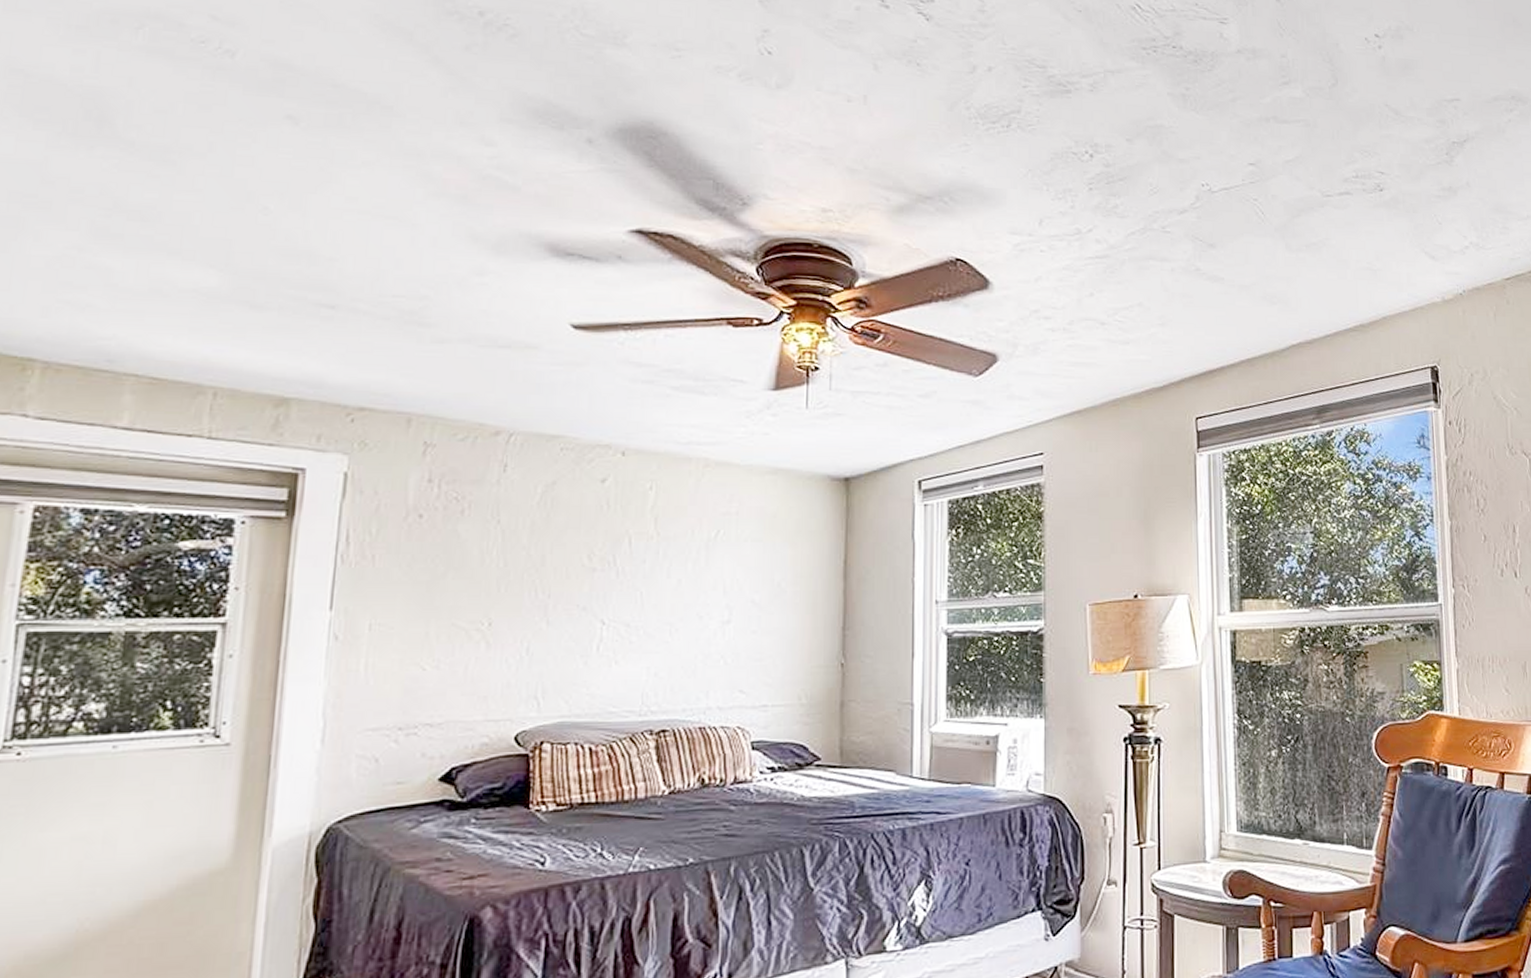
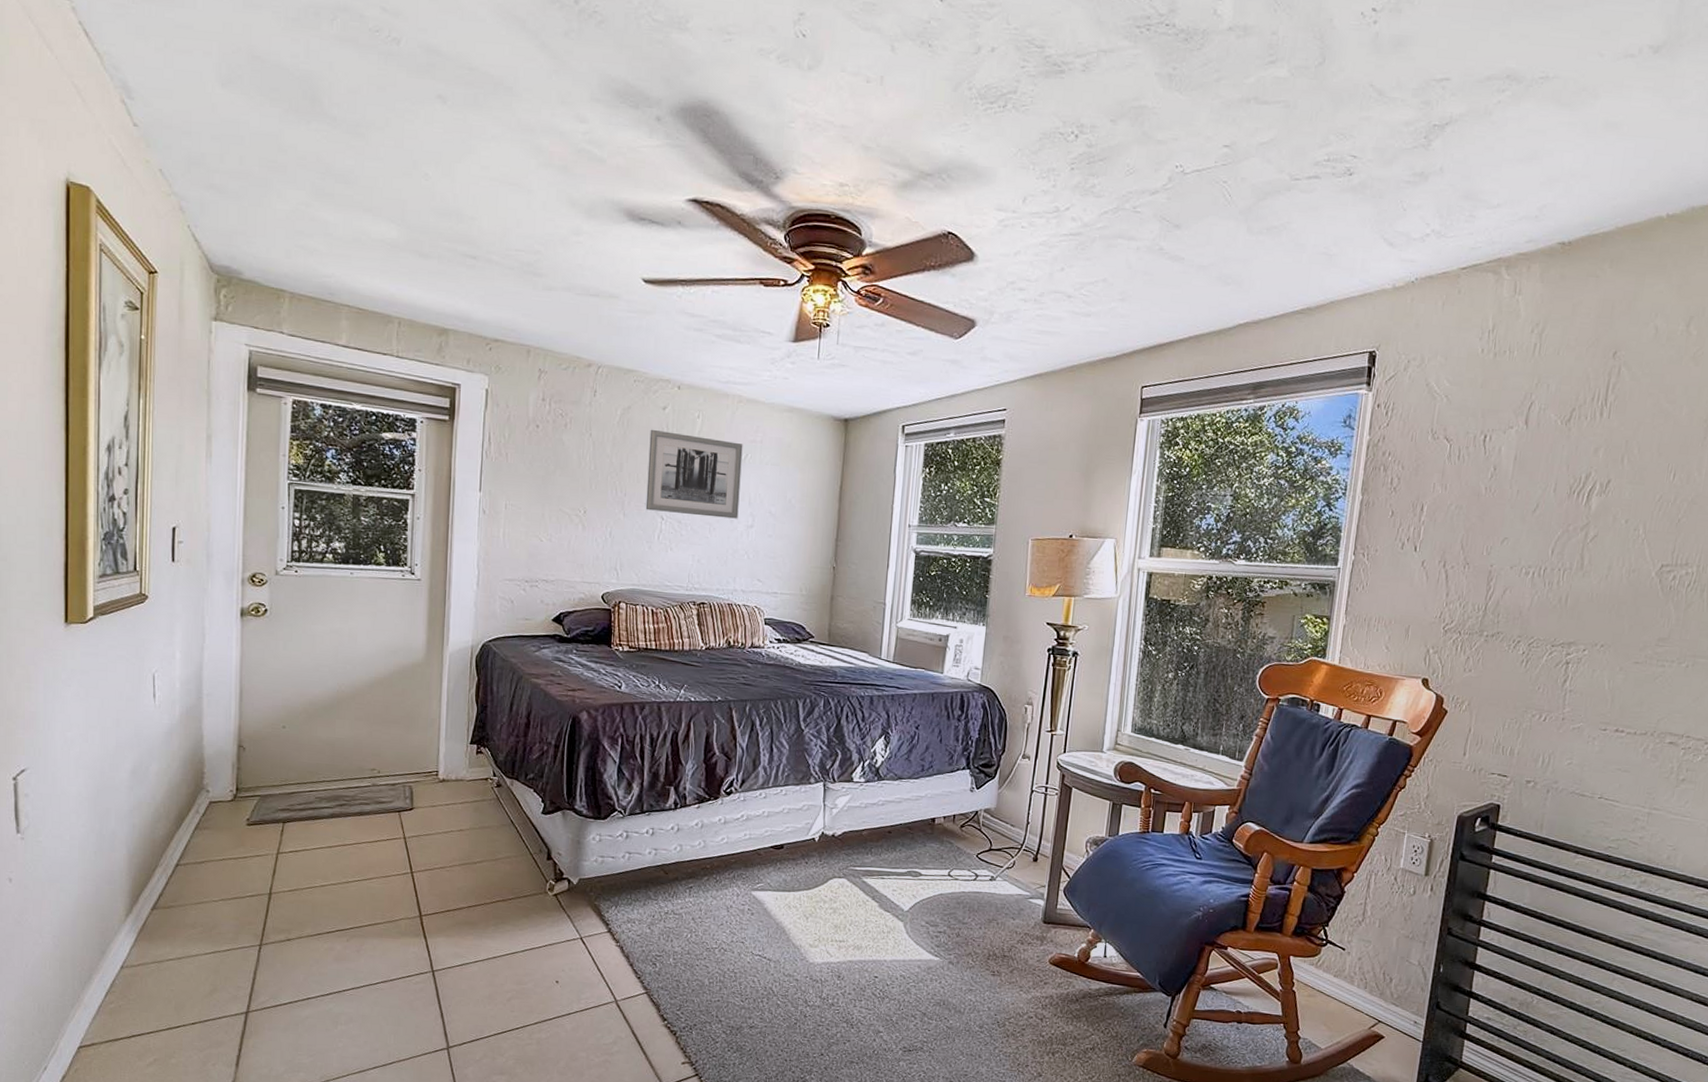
wall art: none [578,508,713,615] -> present [645,429,743,519]

